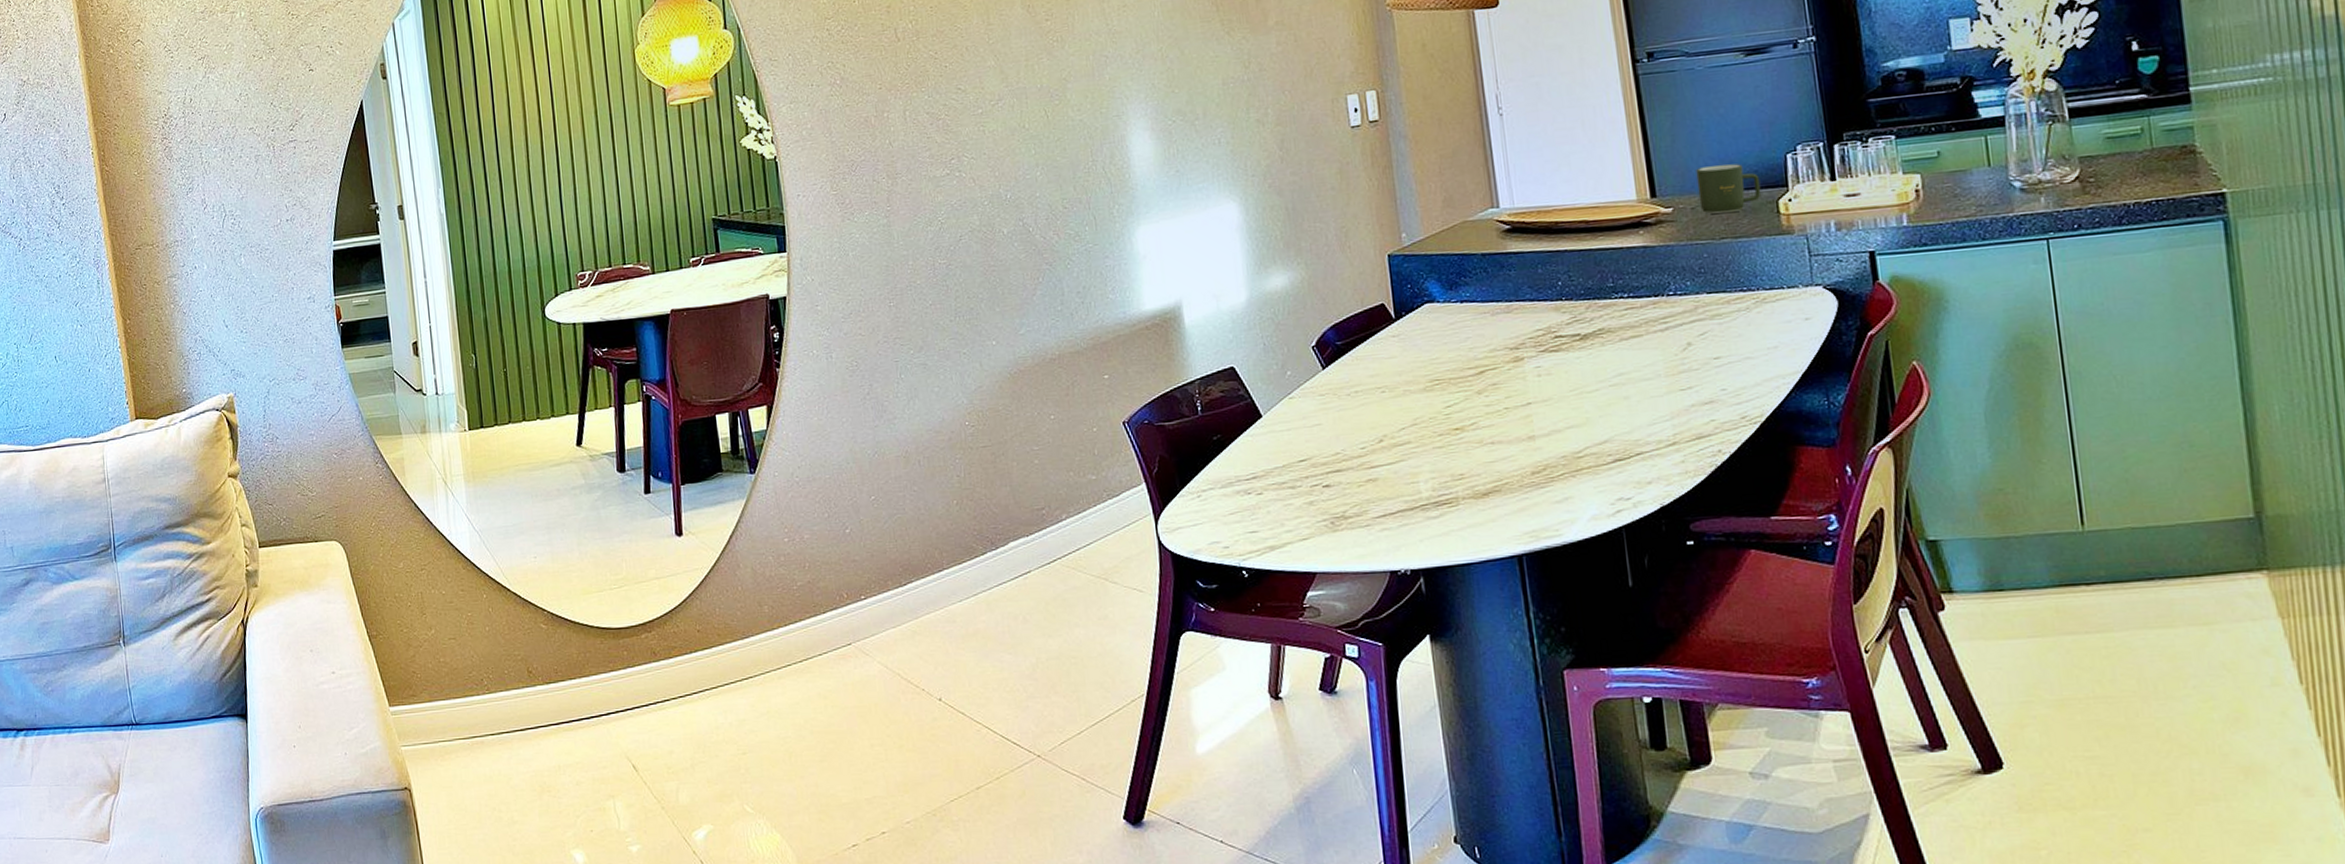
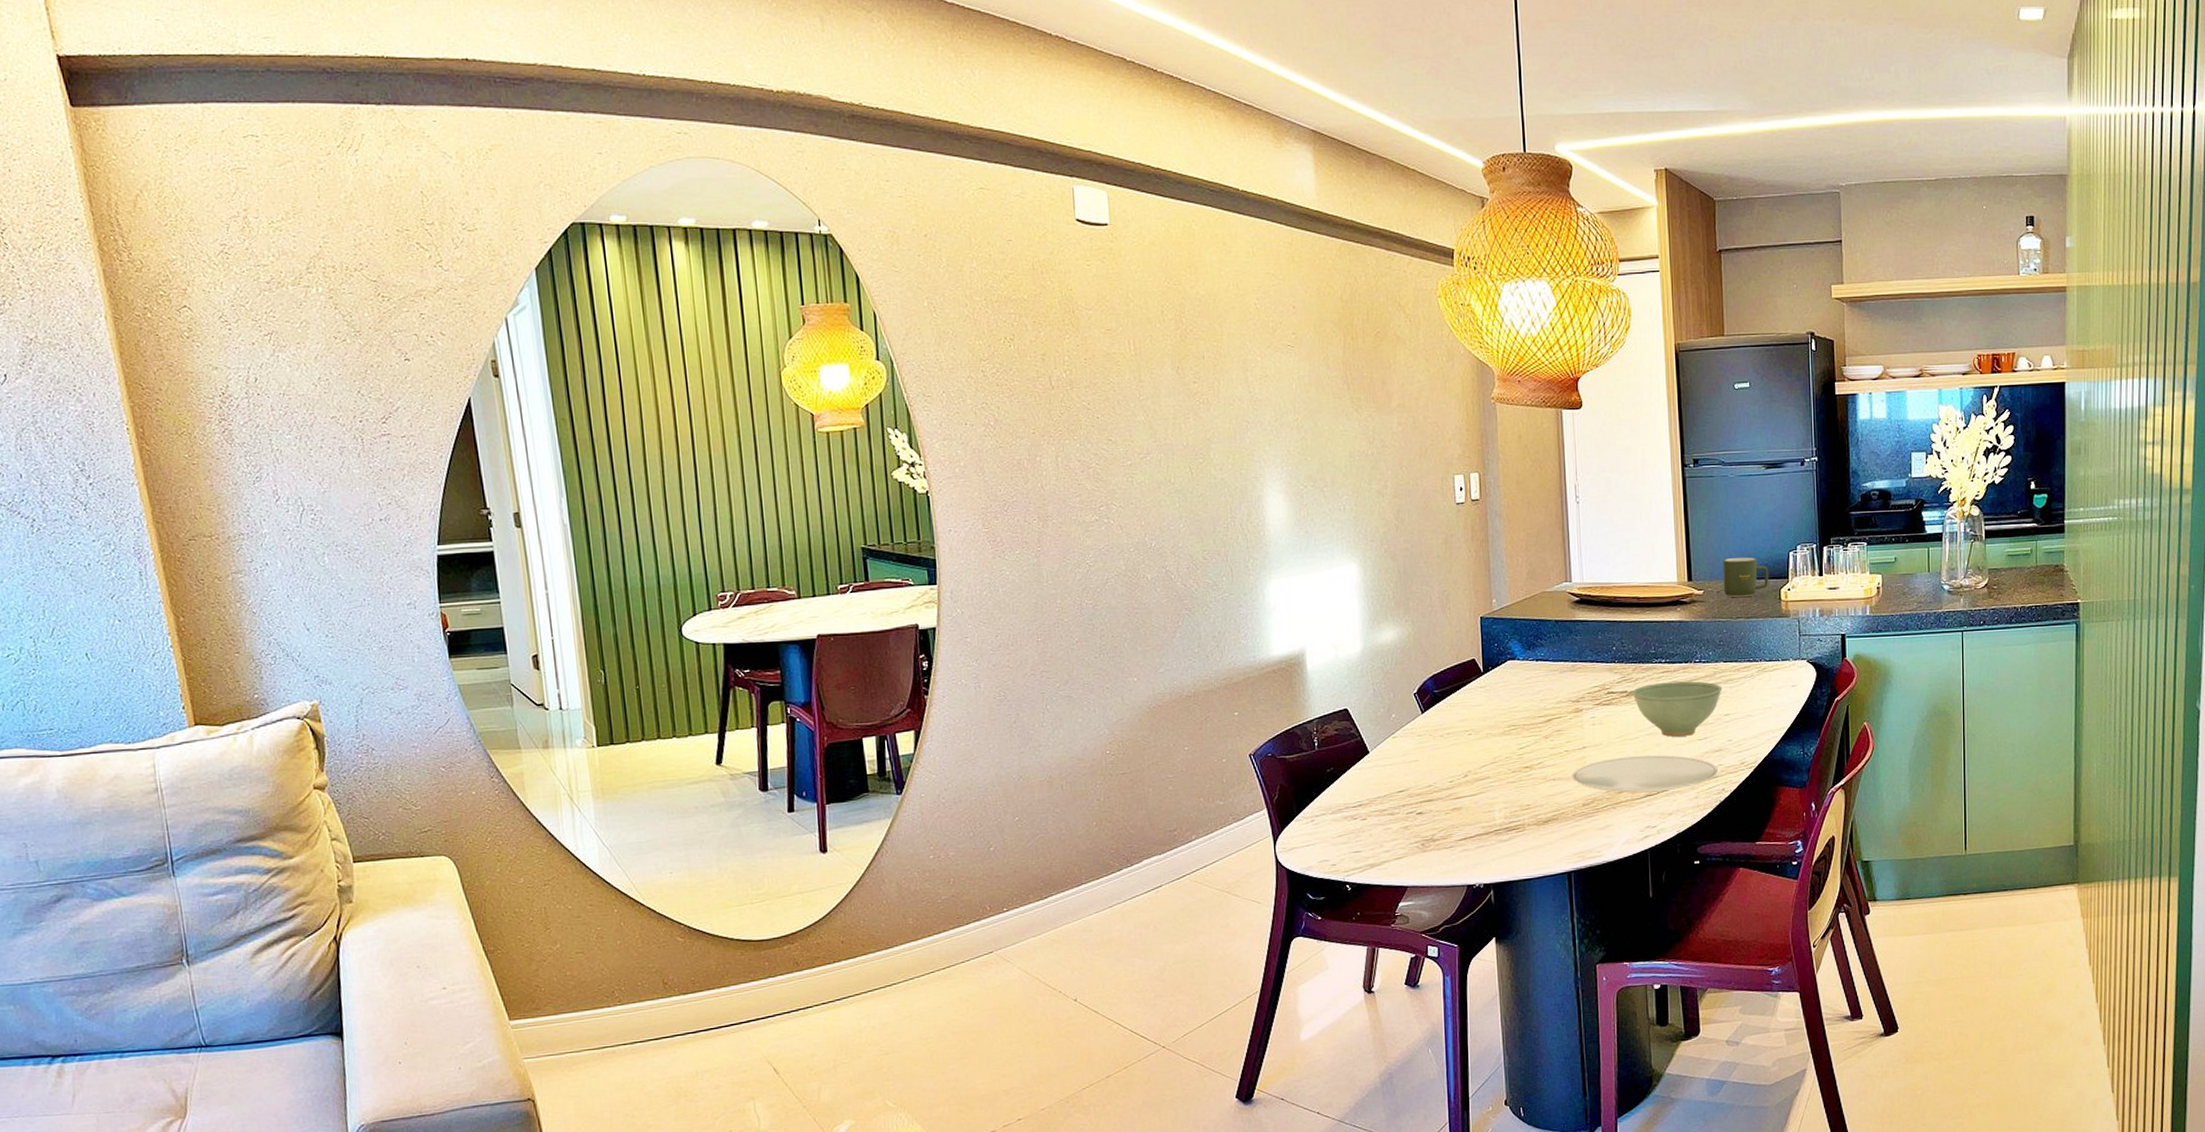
plate: none [1515,410,1711,458] -> present [1572,755,1719,794]
bowl: none [1586,318,1708,388] -> present [1632,681,1722,737]

